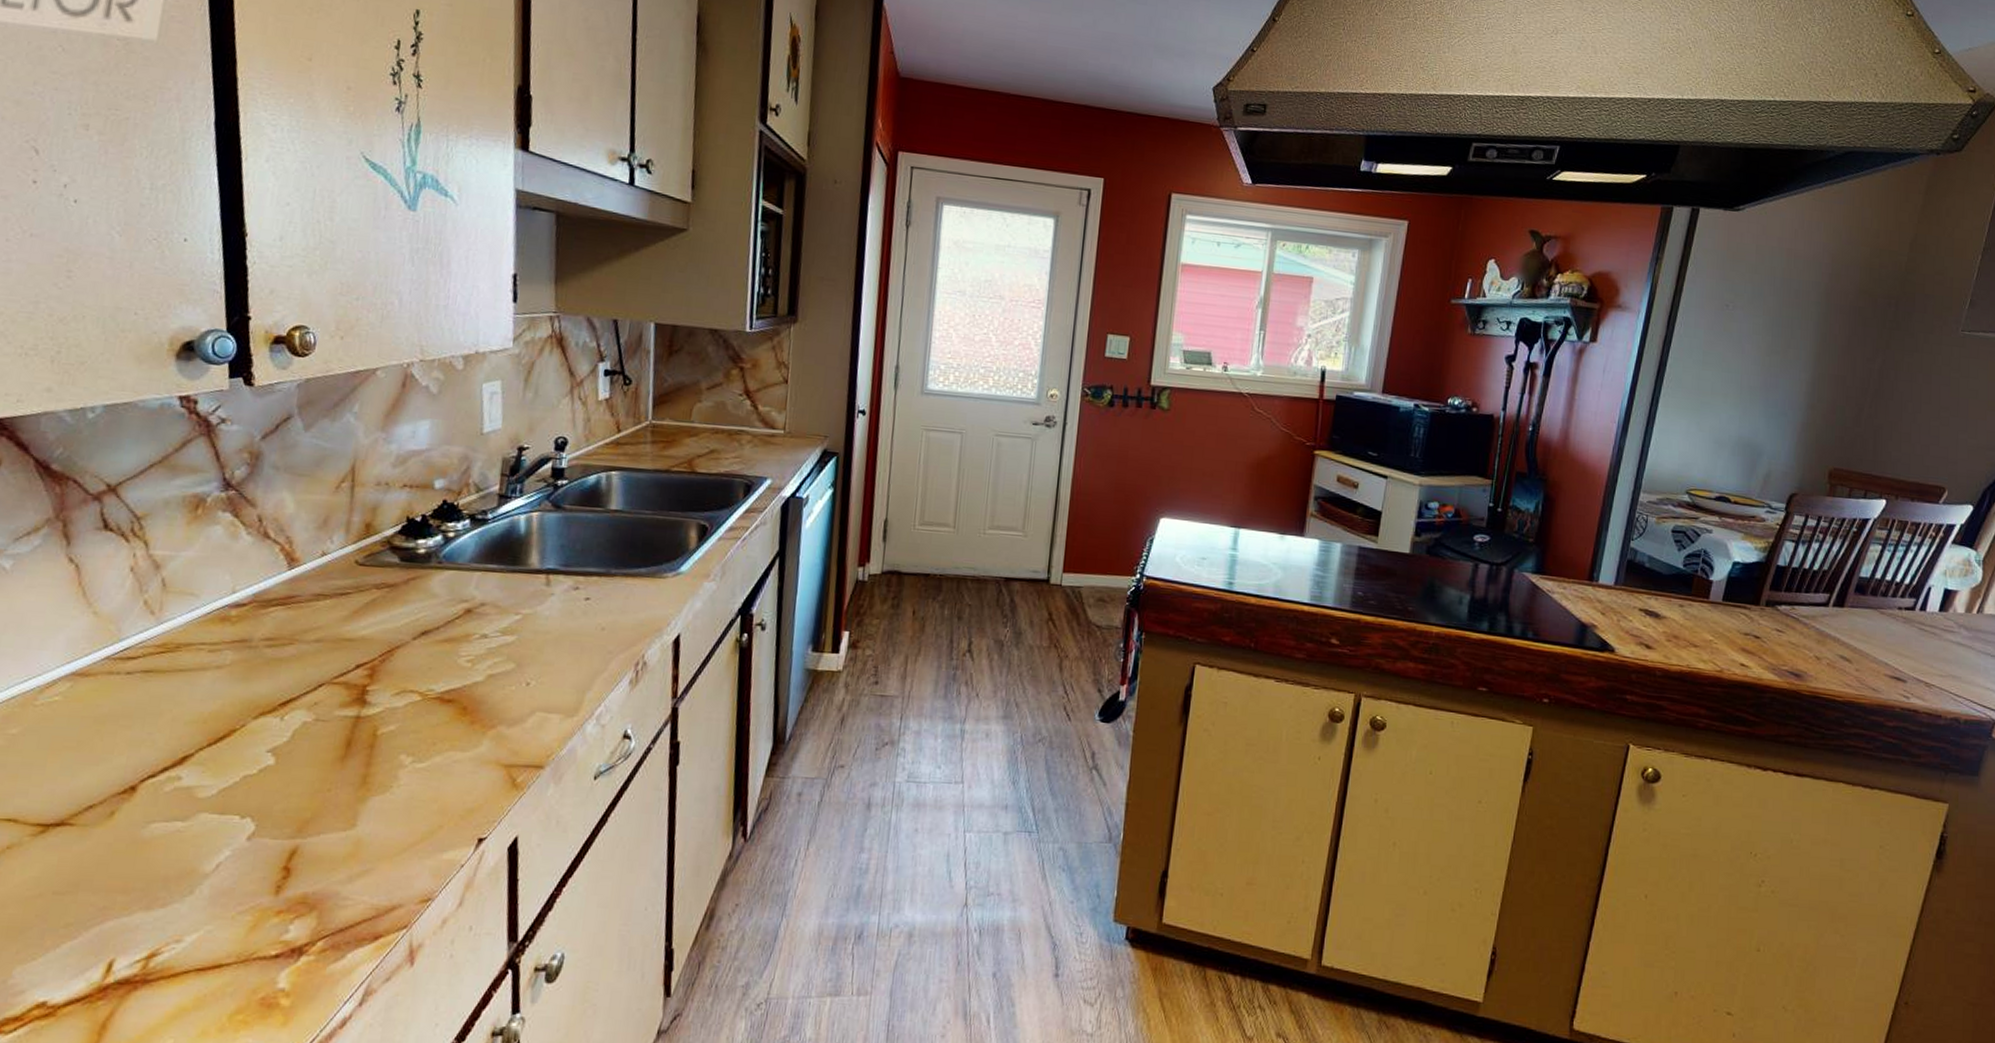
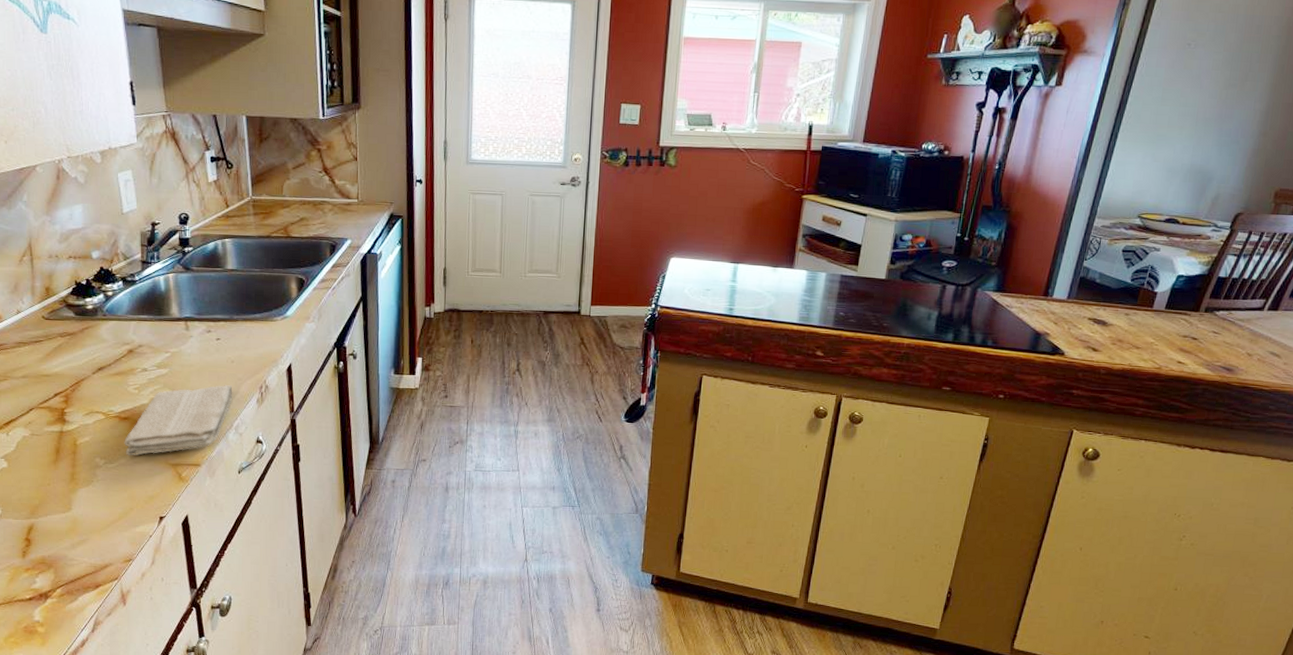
washcloth: none [442,659,599,753] -> present [124,385,233,456]

